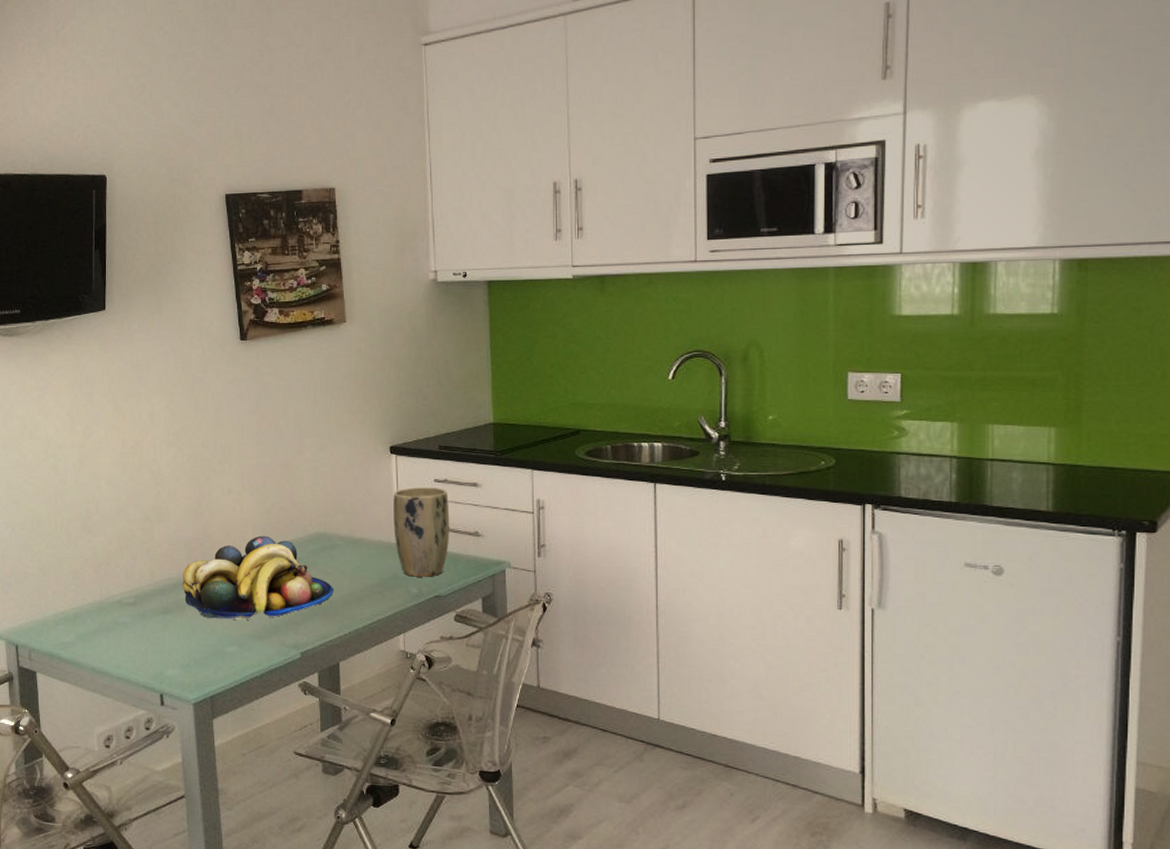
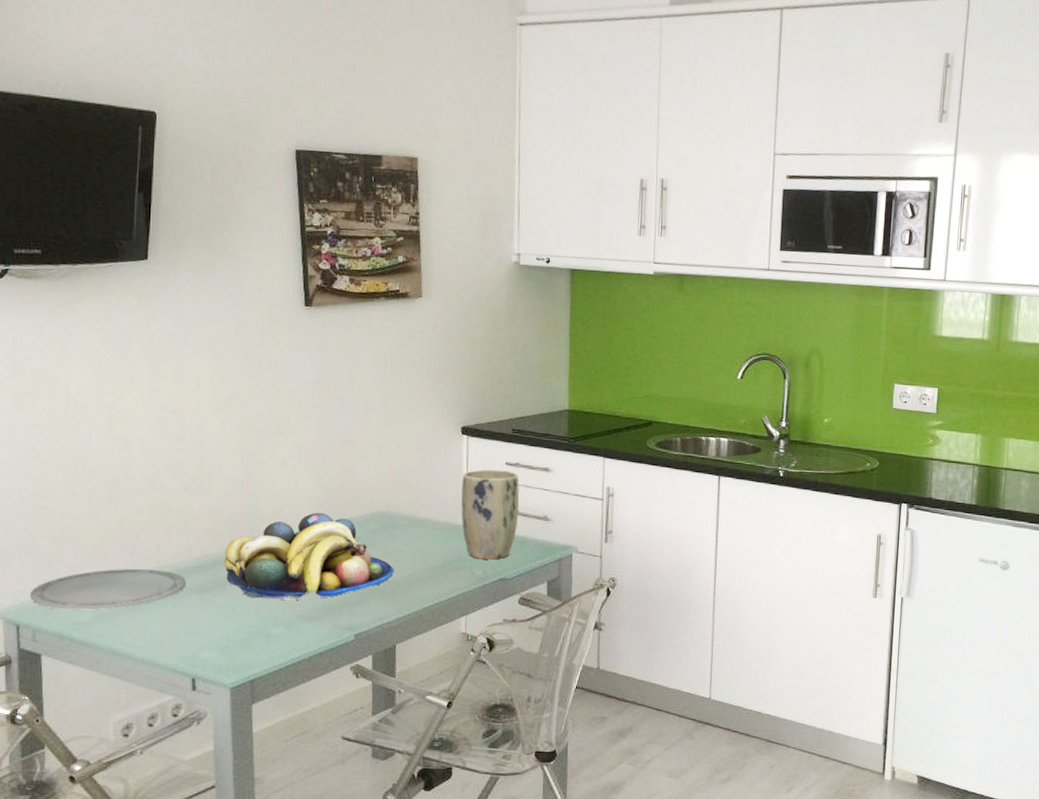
plate: none [24,592,150,632] -> present [29,568,185,610]

